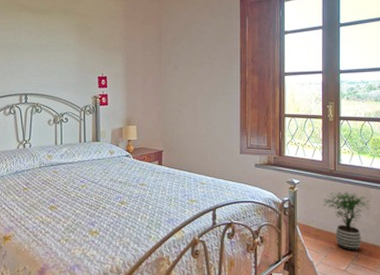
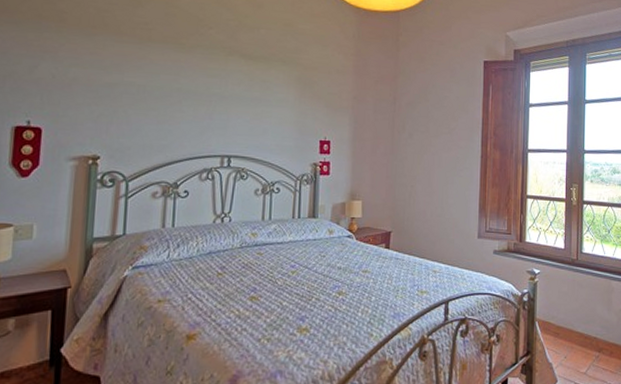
potted plant: present [323,191,369,252] -> none [564,284,611,351]

